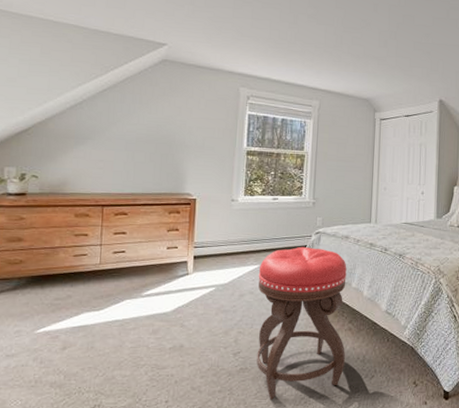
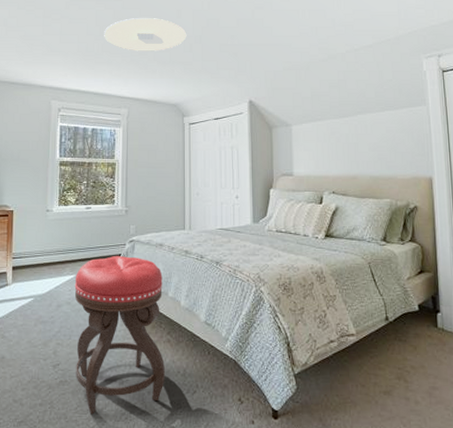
ceiling light: none [298,8,382,45] -> present [104,18,187,51]

